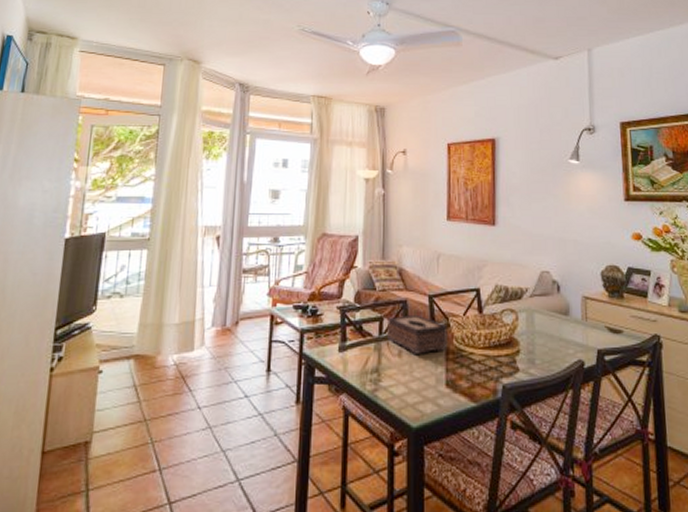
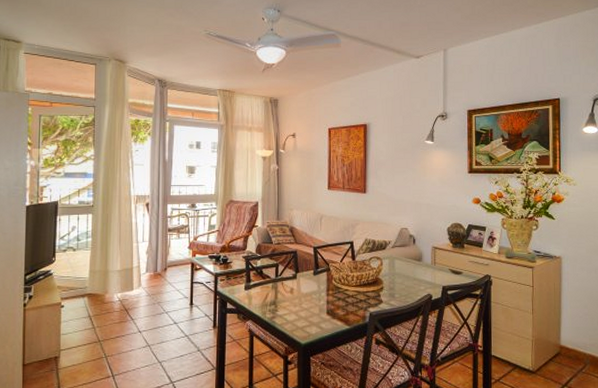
tissue box: present [386,314,448,354] -> none [281,261,328,291]

